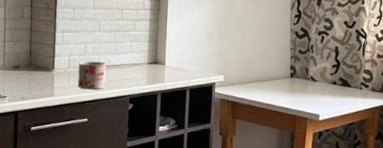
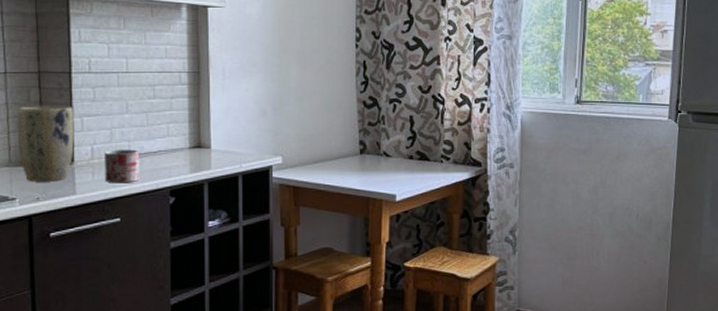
plant pot: none [11,21,57,85] -> present [17,106,74,182]

